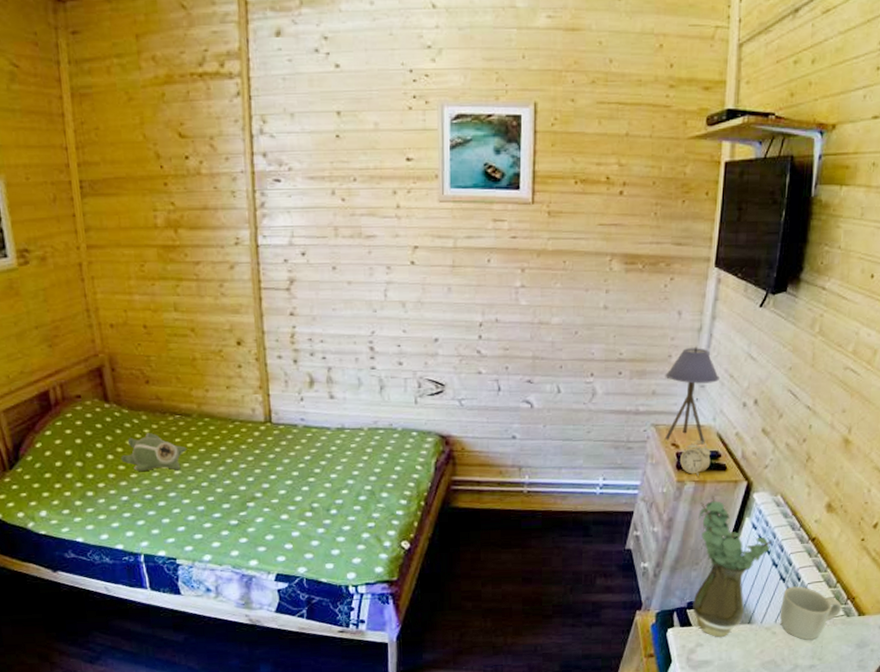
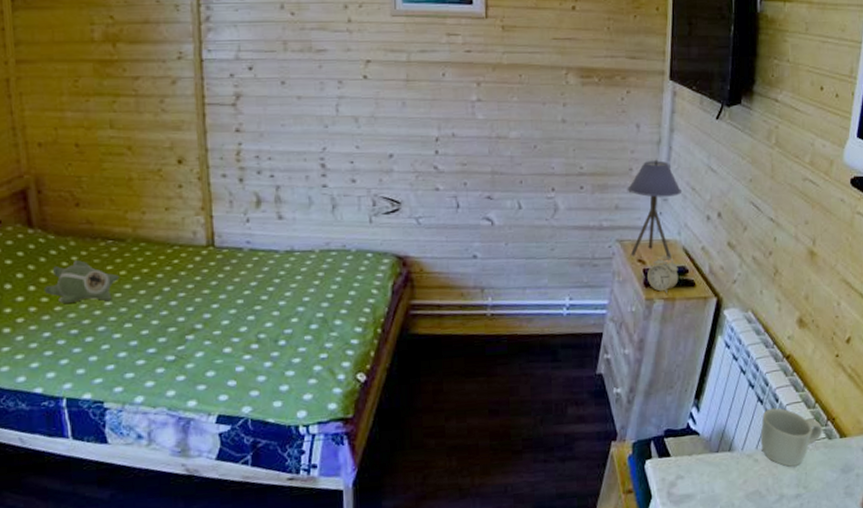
vase: present [692,496,772,637] -> none [669,314,746,468]

